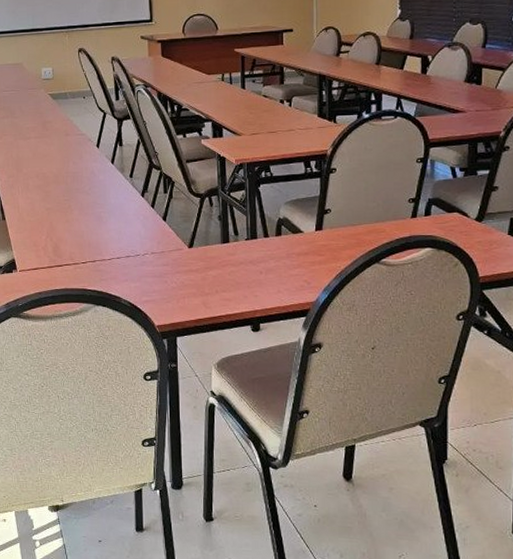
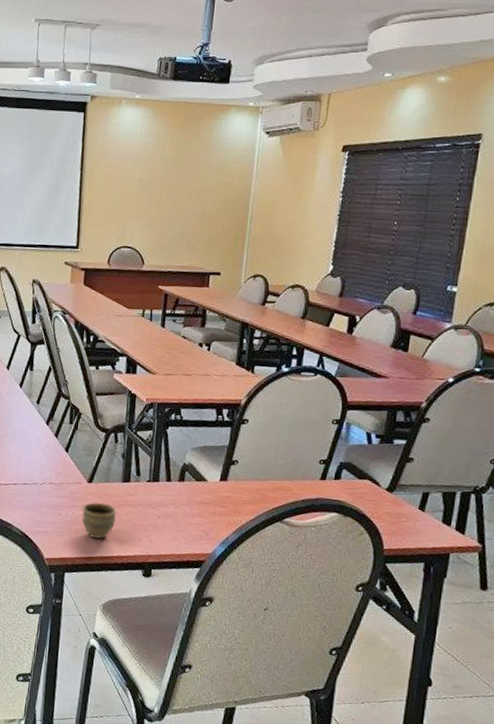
cup: none [187,265,220,300] -> present [81,502,117,539]

